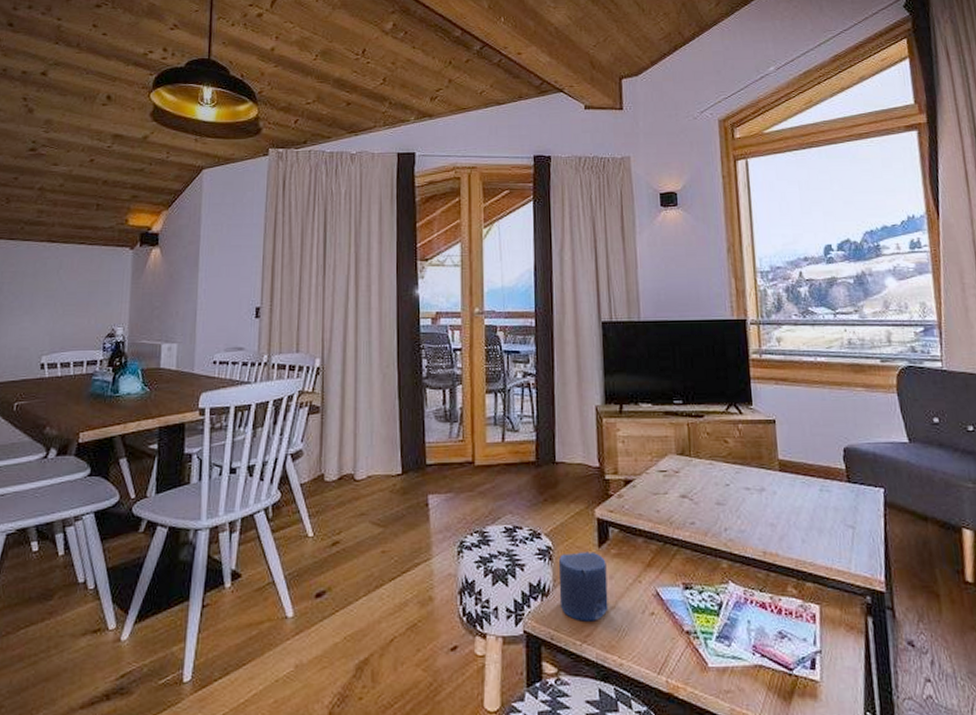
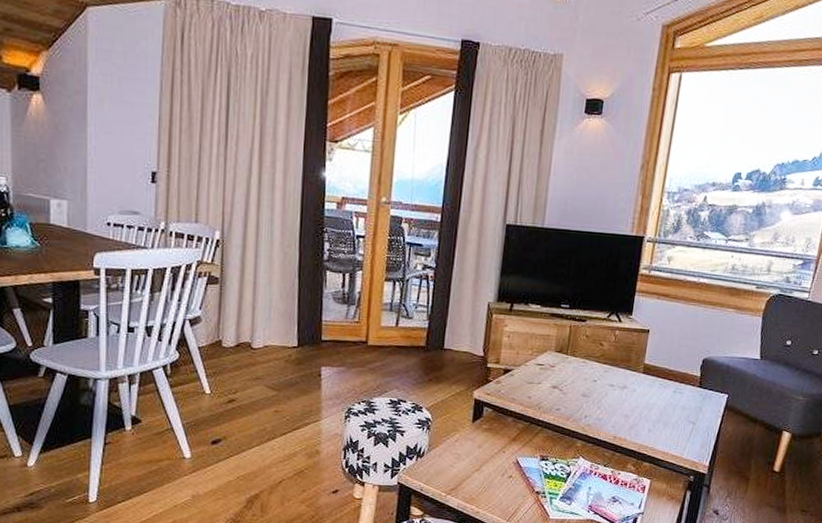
candle: present [558,551,608,622] -> none [431,424,477,479]

